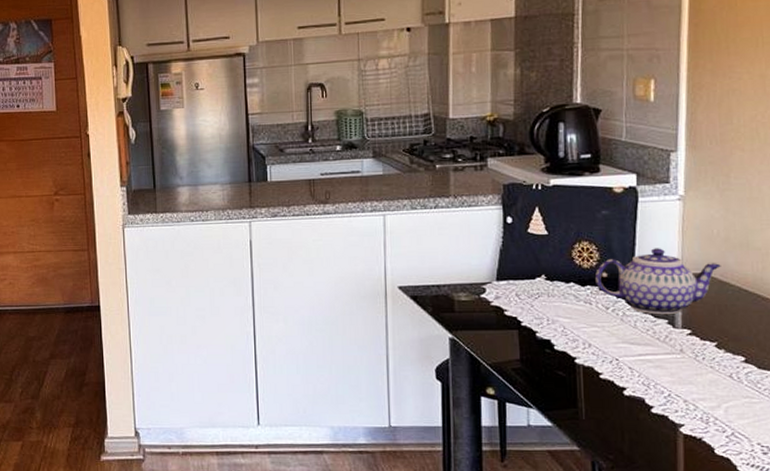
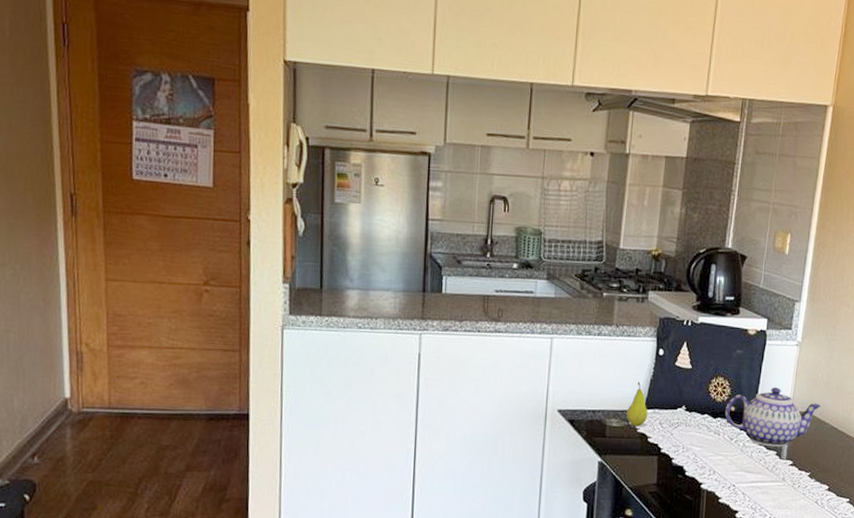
fruit: none [475,252,501,300] -> present [626,381,648,427]

